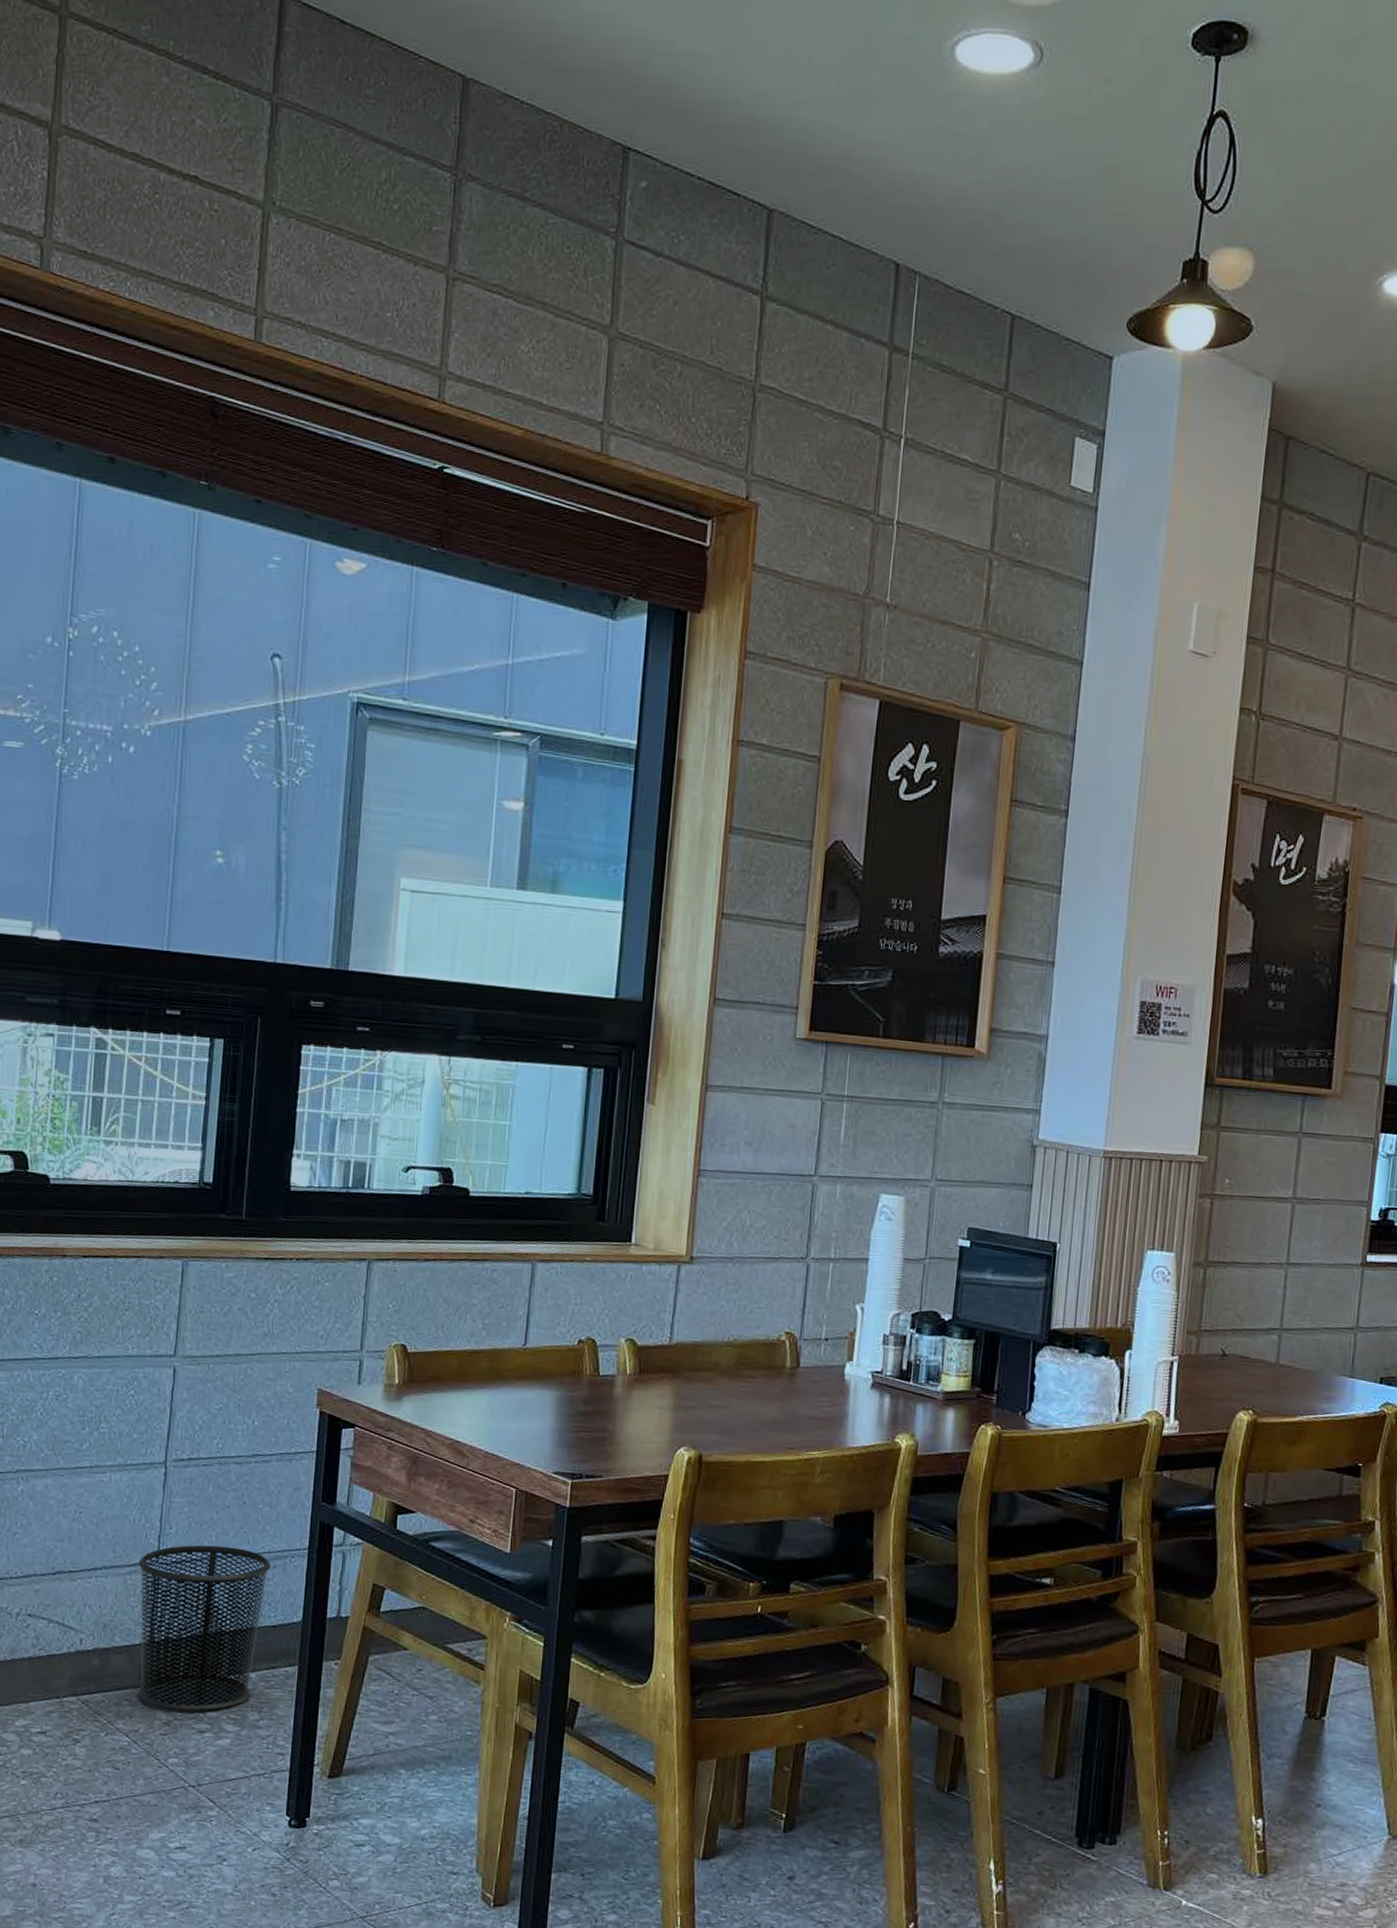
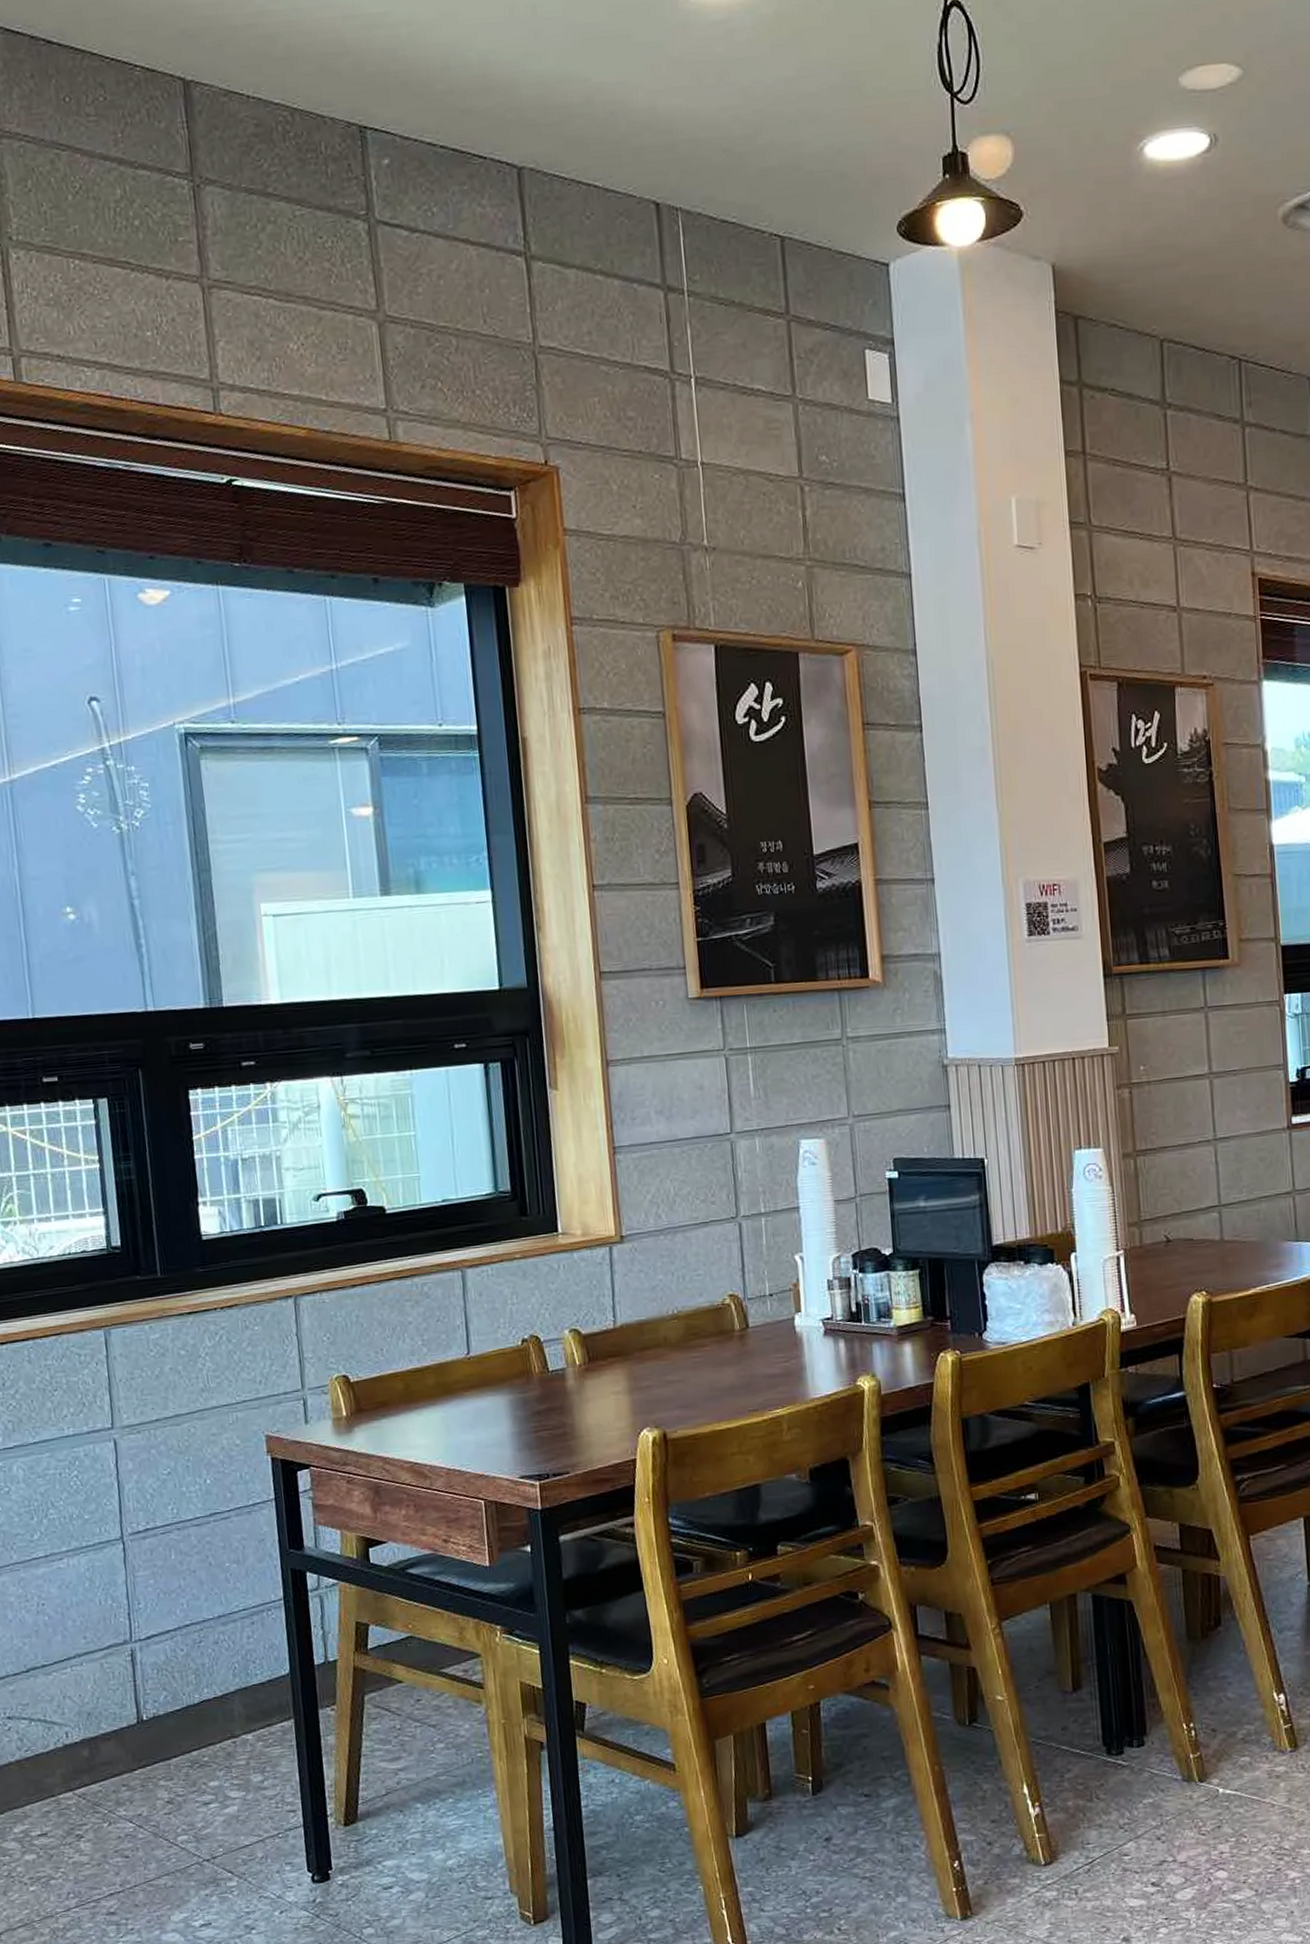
waste bin: present [138,1545,272,1713] -> none [112,1611,250,1788]

